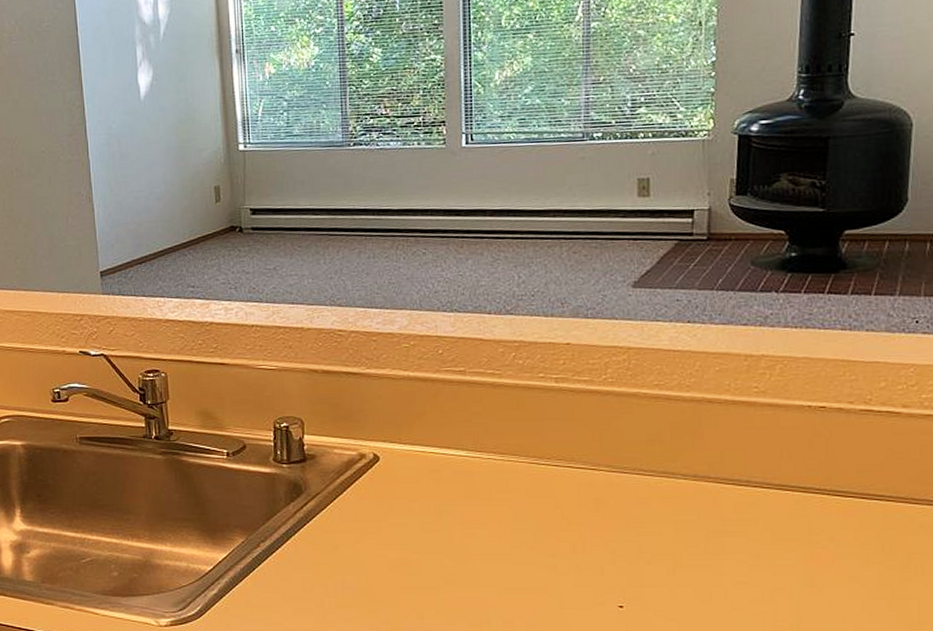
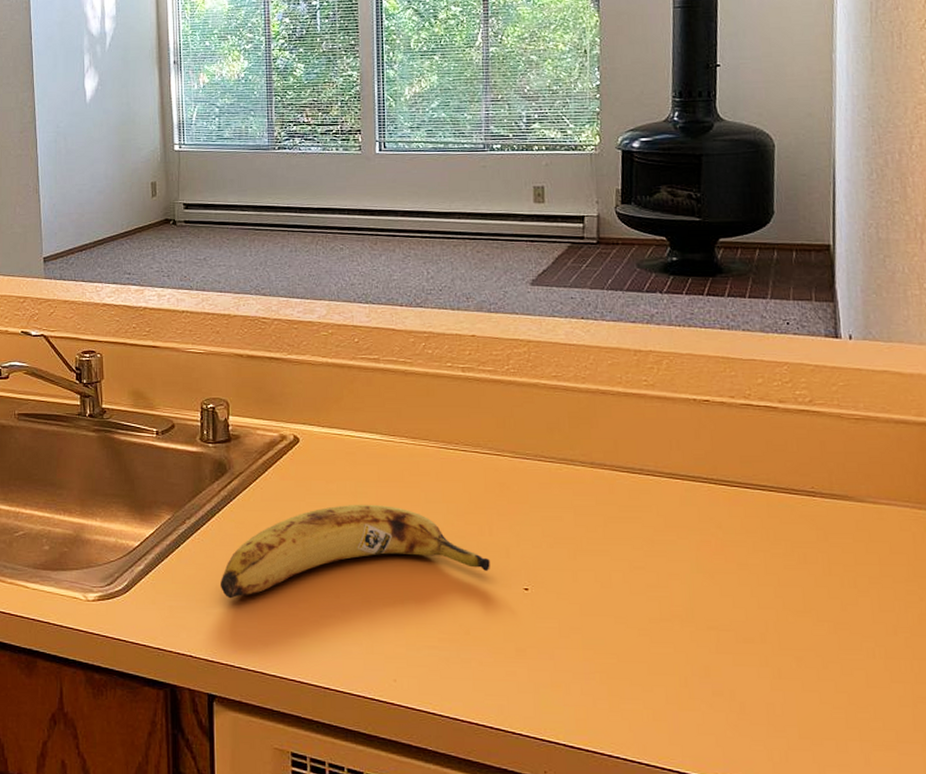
fruit: none [298,523,583,622] -> present [221,504,490,599]

